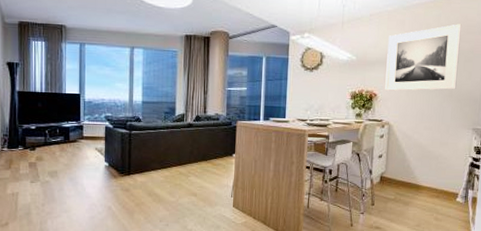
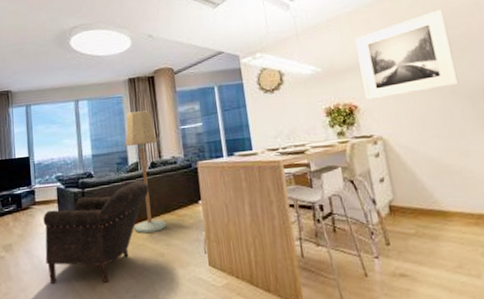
armchair: none [89,129,191,212] -> present [43,179,149,285]
floor lamp: none [173,67,205,176] -> present [125,110,167,234]

